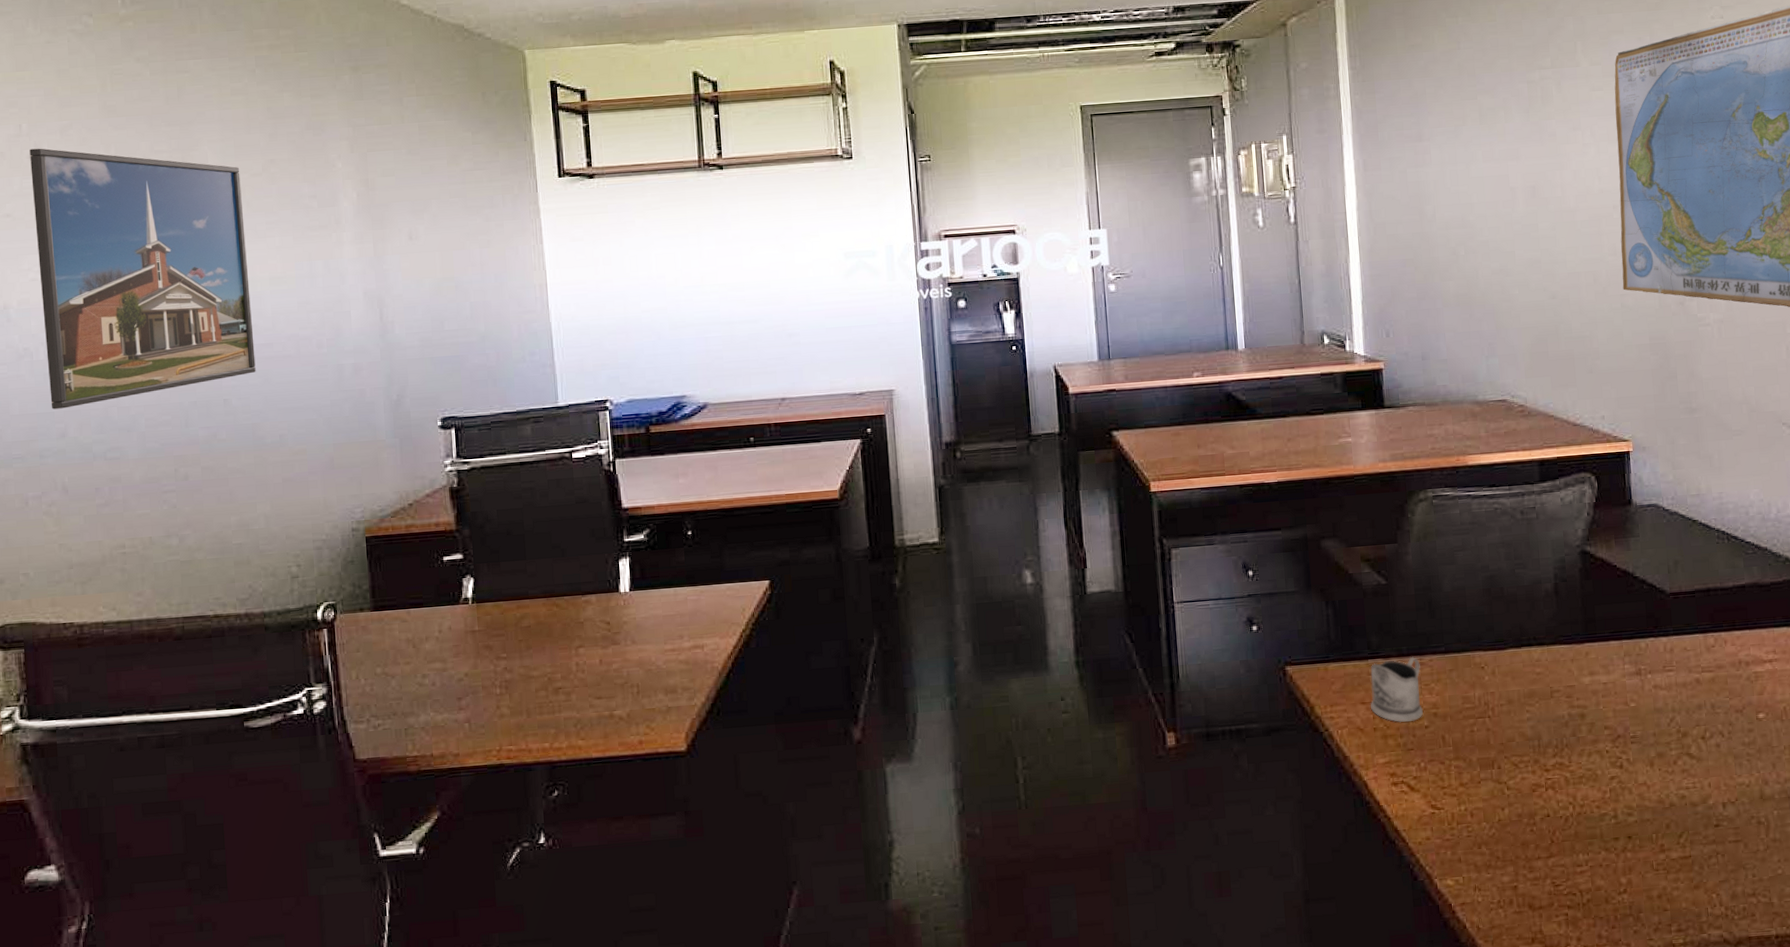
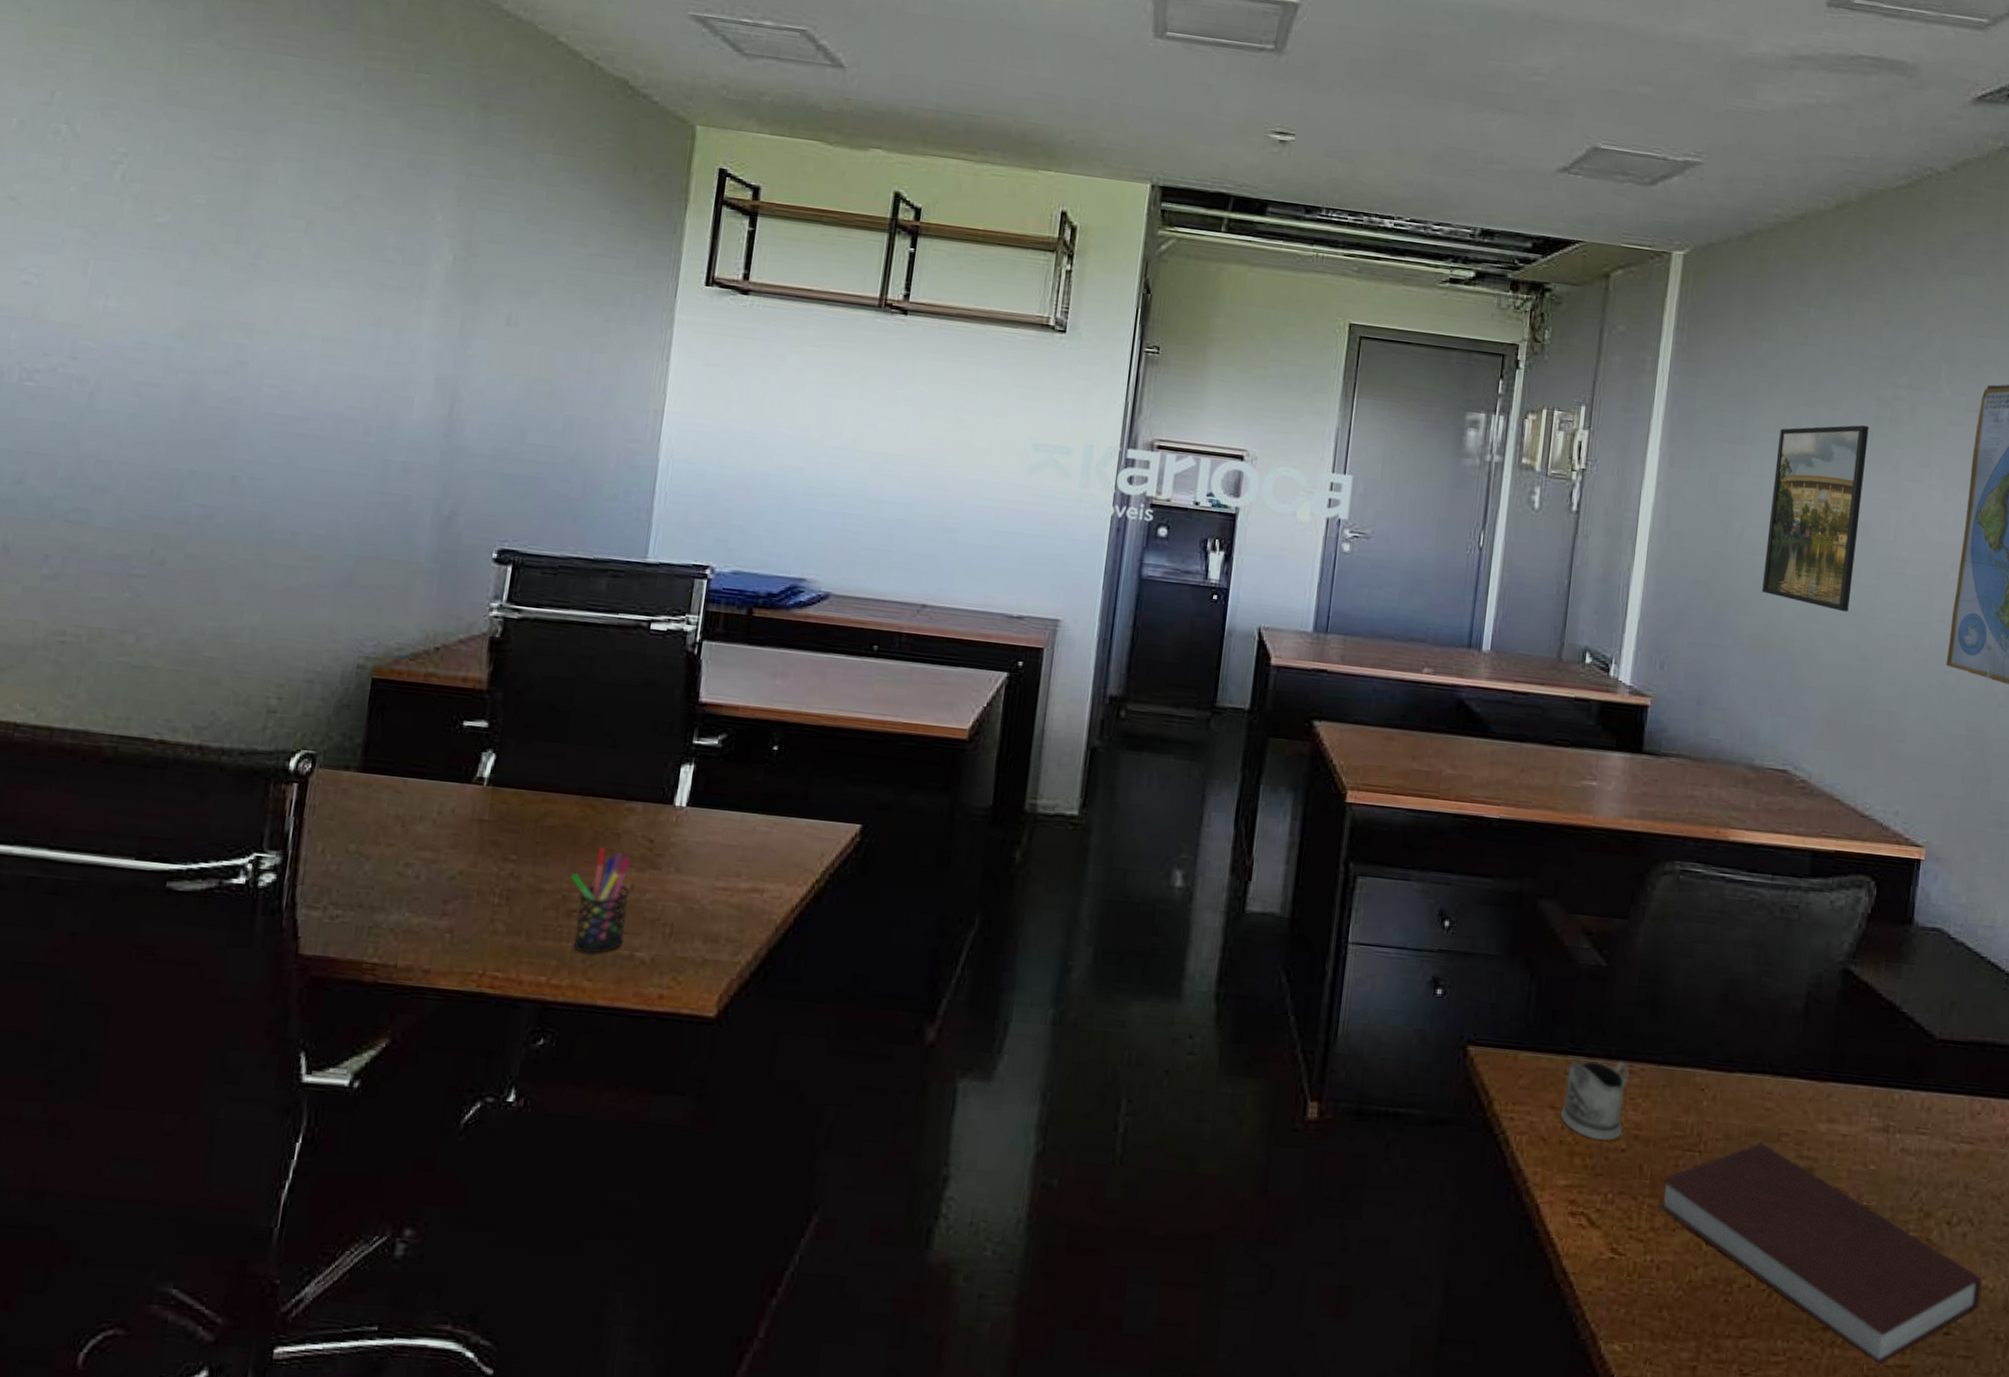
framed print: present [29,148,256,410] -> none [12,123,316,450]
pen holder: none [551,635,602,719] -> present [570,848,630,954]
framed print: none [1451,106,1534,263] -> present [1762,425,1869,613]
notebook: none [1462,701,1741,859] -> present [1658,1142,1983,1365]

